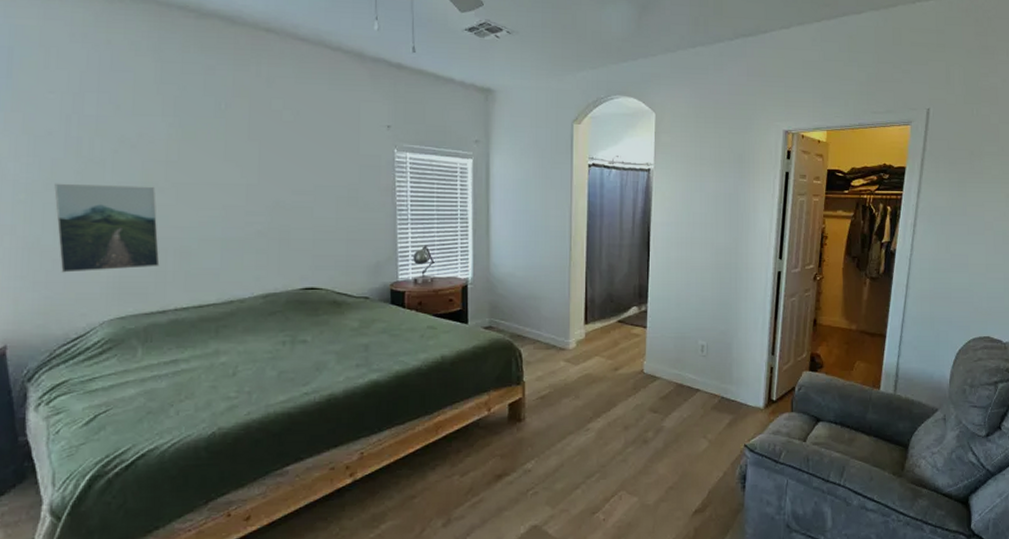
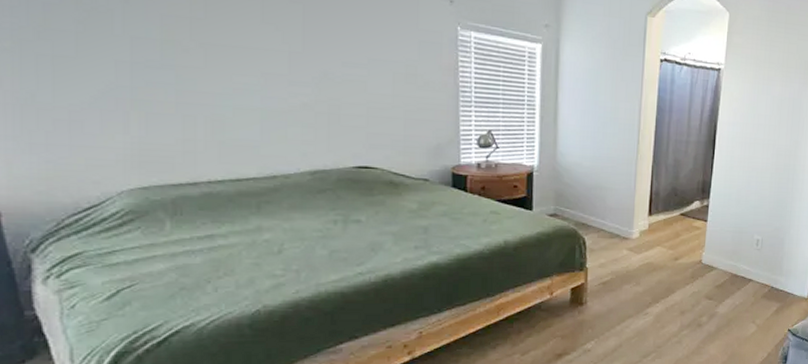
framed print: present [54,183,160,273] -> none [49,31,188,136]

